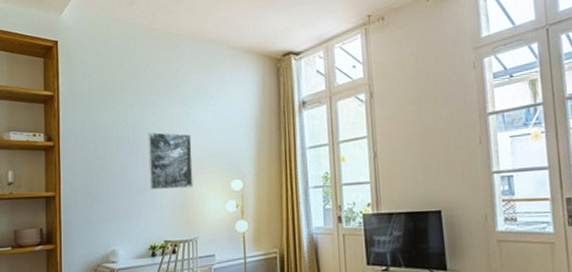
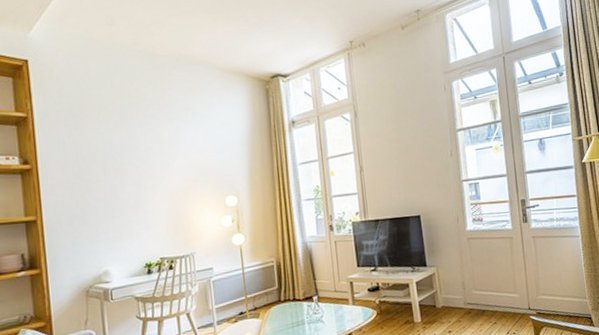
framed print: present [148,132,193,190] -> none [136,152,188,209]

